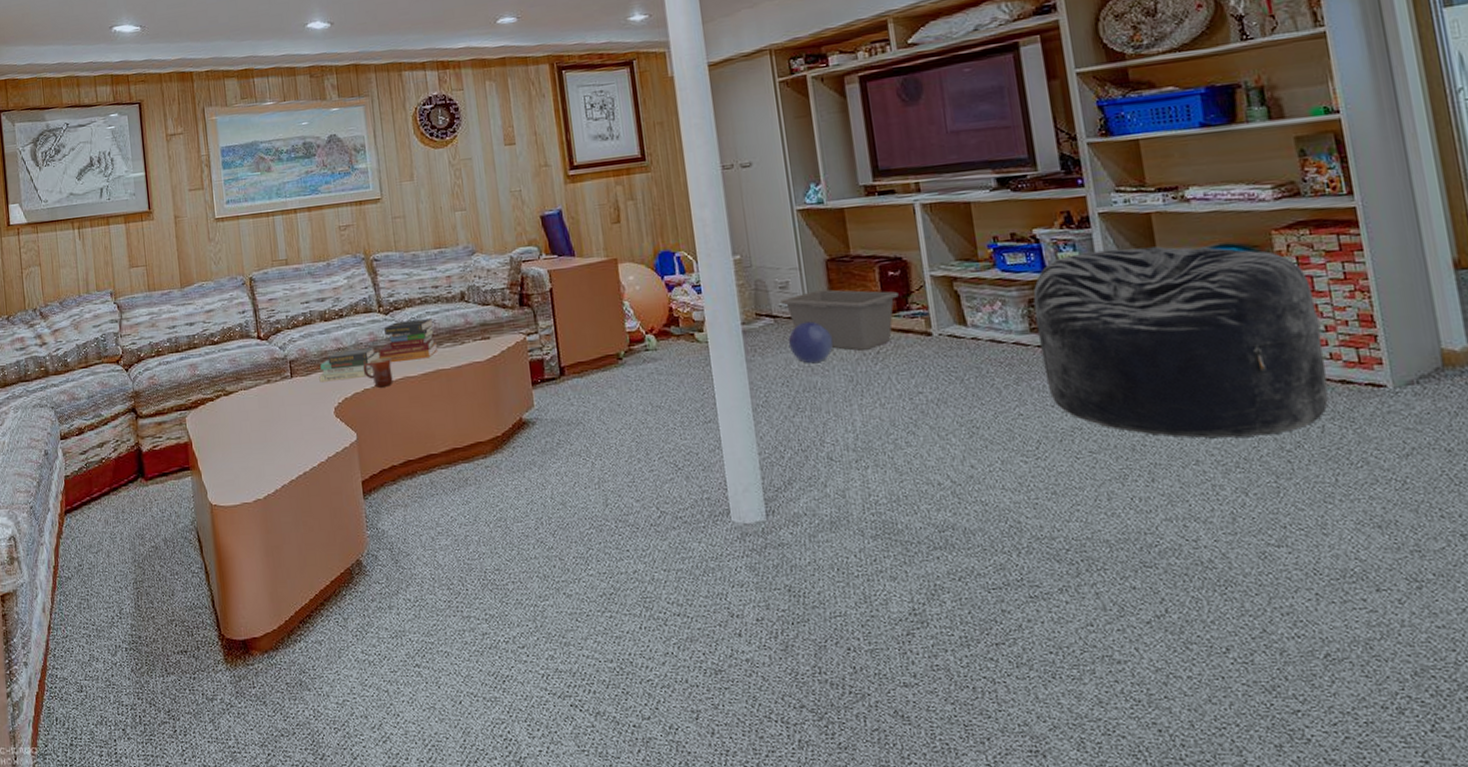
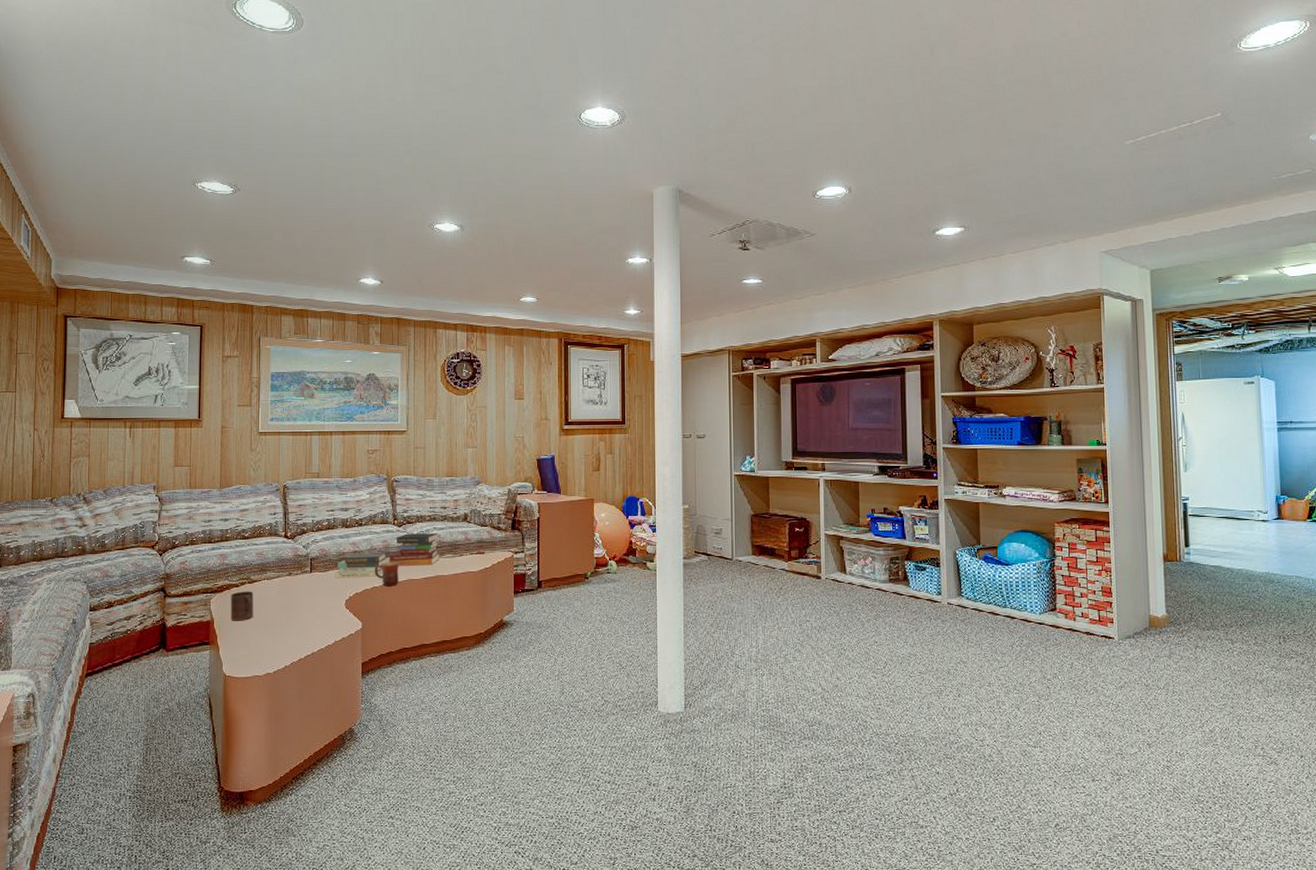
cup: none [207,404,234,441] -> present [231,591,253,621]
storage bin: present [781,289,899,352] -> none [715,538,801,587]
ball: present [788,321,834,364] -> none [716,561,750,593]
bean bag chair: present [1033,246,1329,438] -> none [893,526,1079,668]

